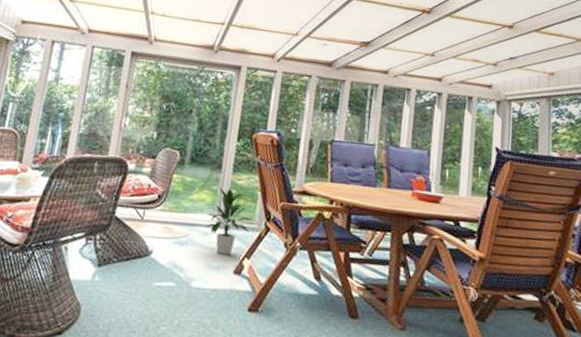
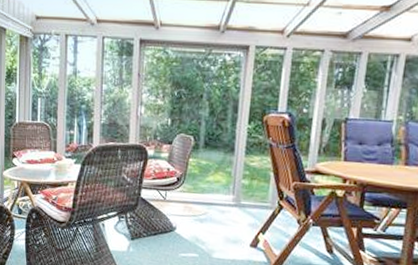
indoor plant: present [205,187,254,255] -> none [222,169,267,231]

